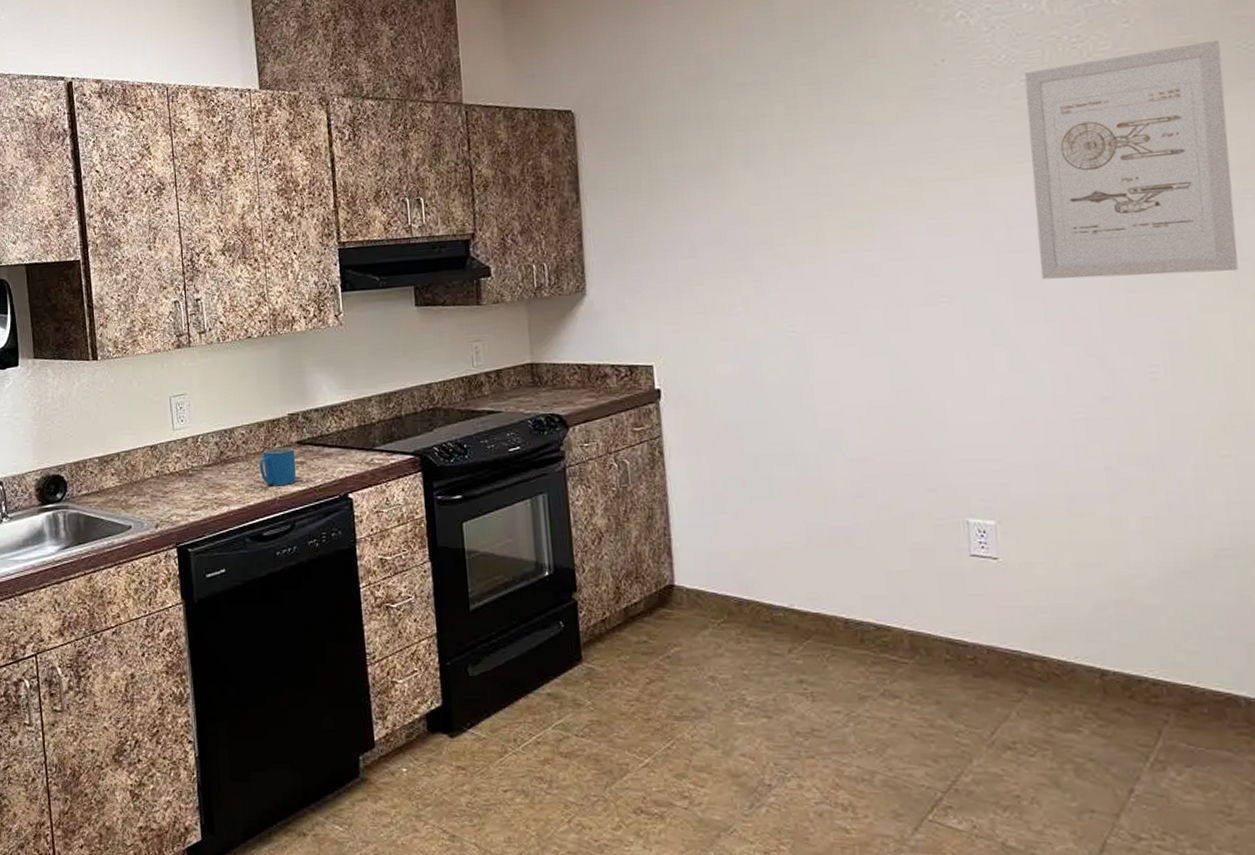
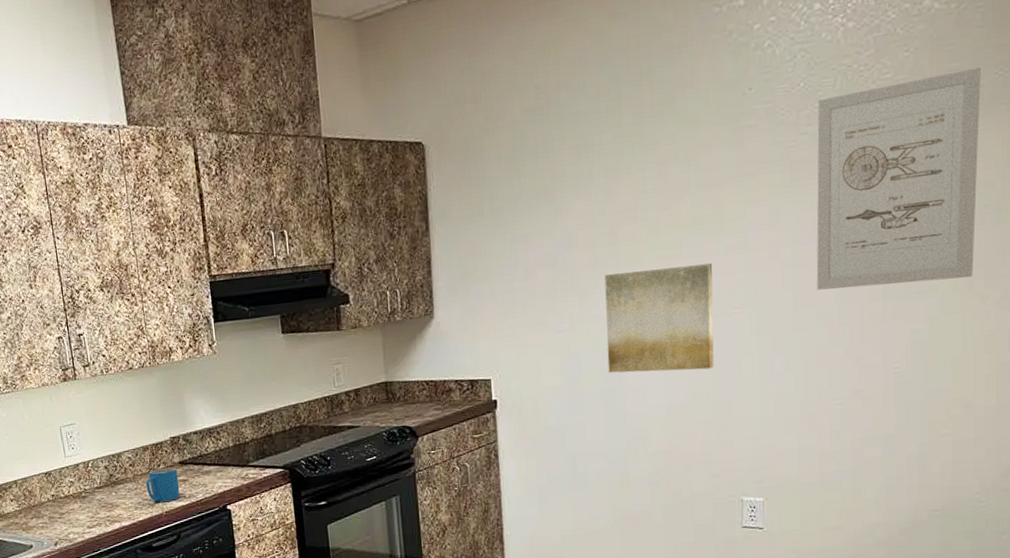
wall art: none [783,246,921,365] -> present [604,263,714,373]

